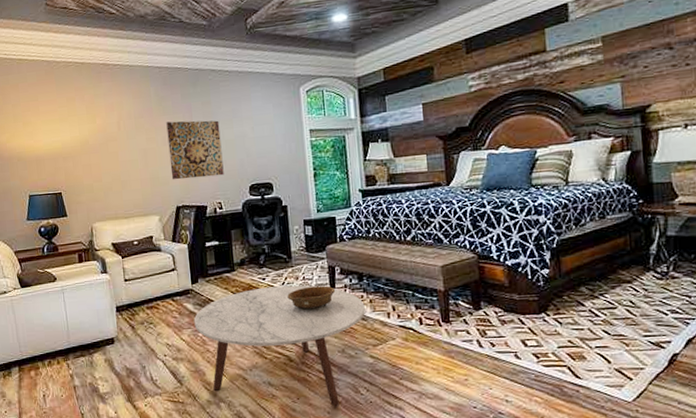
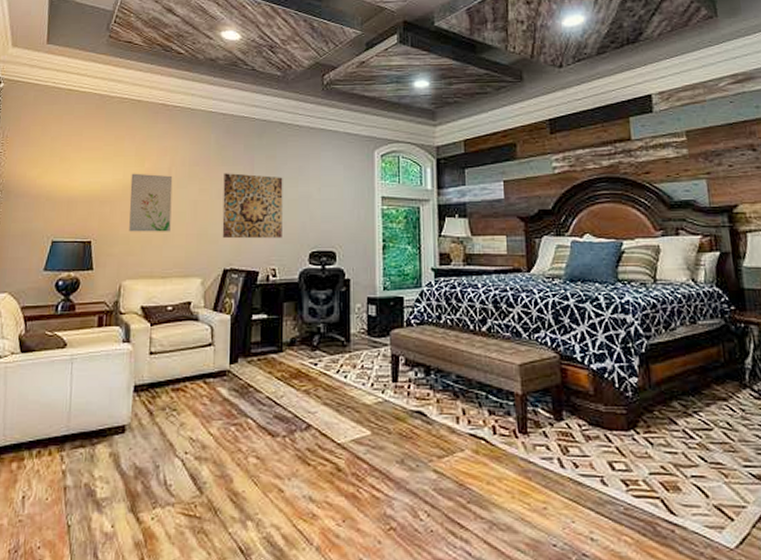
wall art: none [86,128,127,182] -> present [129,173,173,232]
coffee table: present [193,285,365,407] -> none [226,374,431,535]
decorative bowl: present [287,285,336,311] -> none [341,378,398,408]

